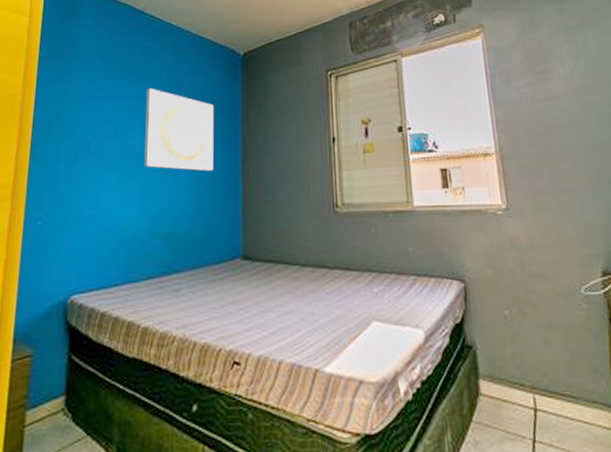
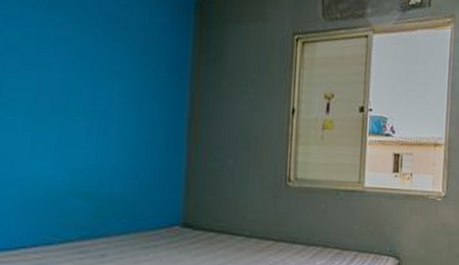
wall art: present [144,88,214,172] -> none [62,15,157,129]

